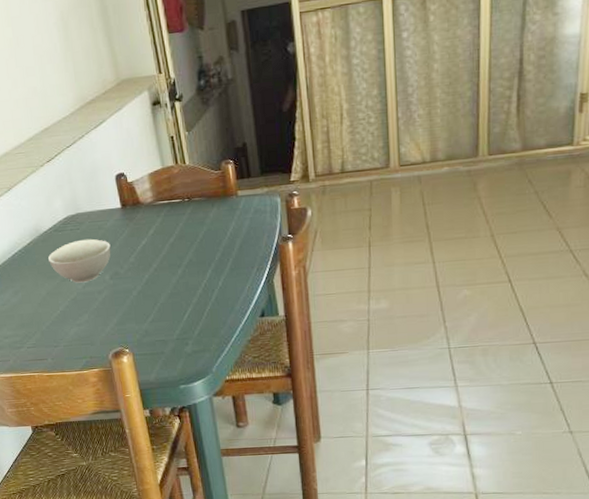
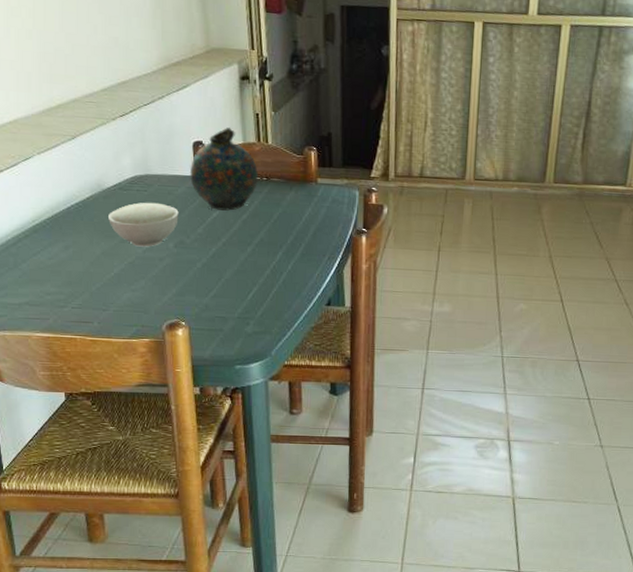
snuff bottle: none [115,155,180,238] -> present [190,127,258,211]

